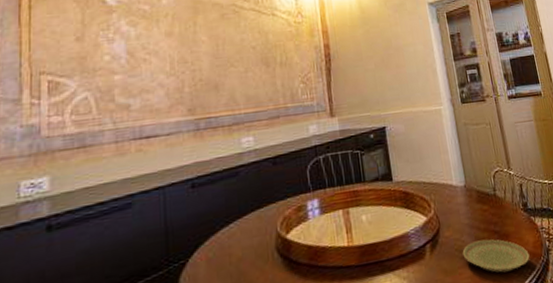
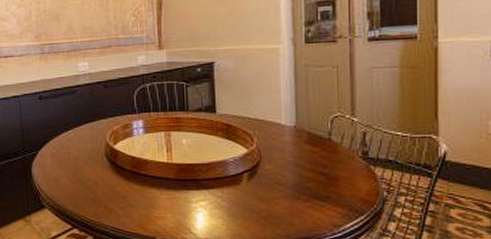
plate: present [462,239,530,273] -> none [281,178,360,211]

